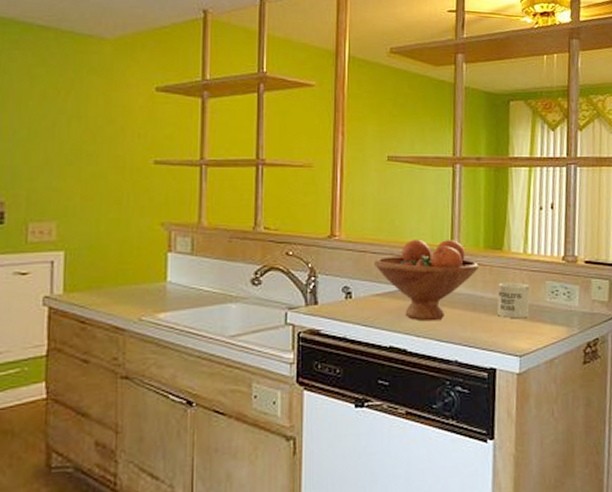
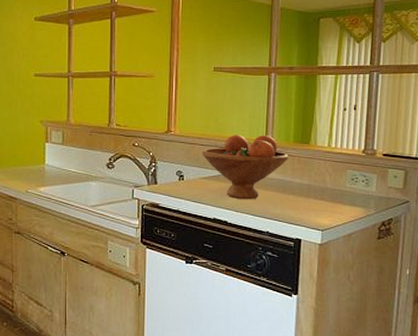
mug: present [497,282,530,319] -> none [304,170,333,200]

